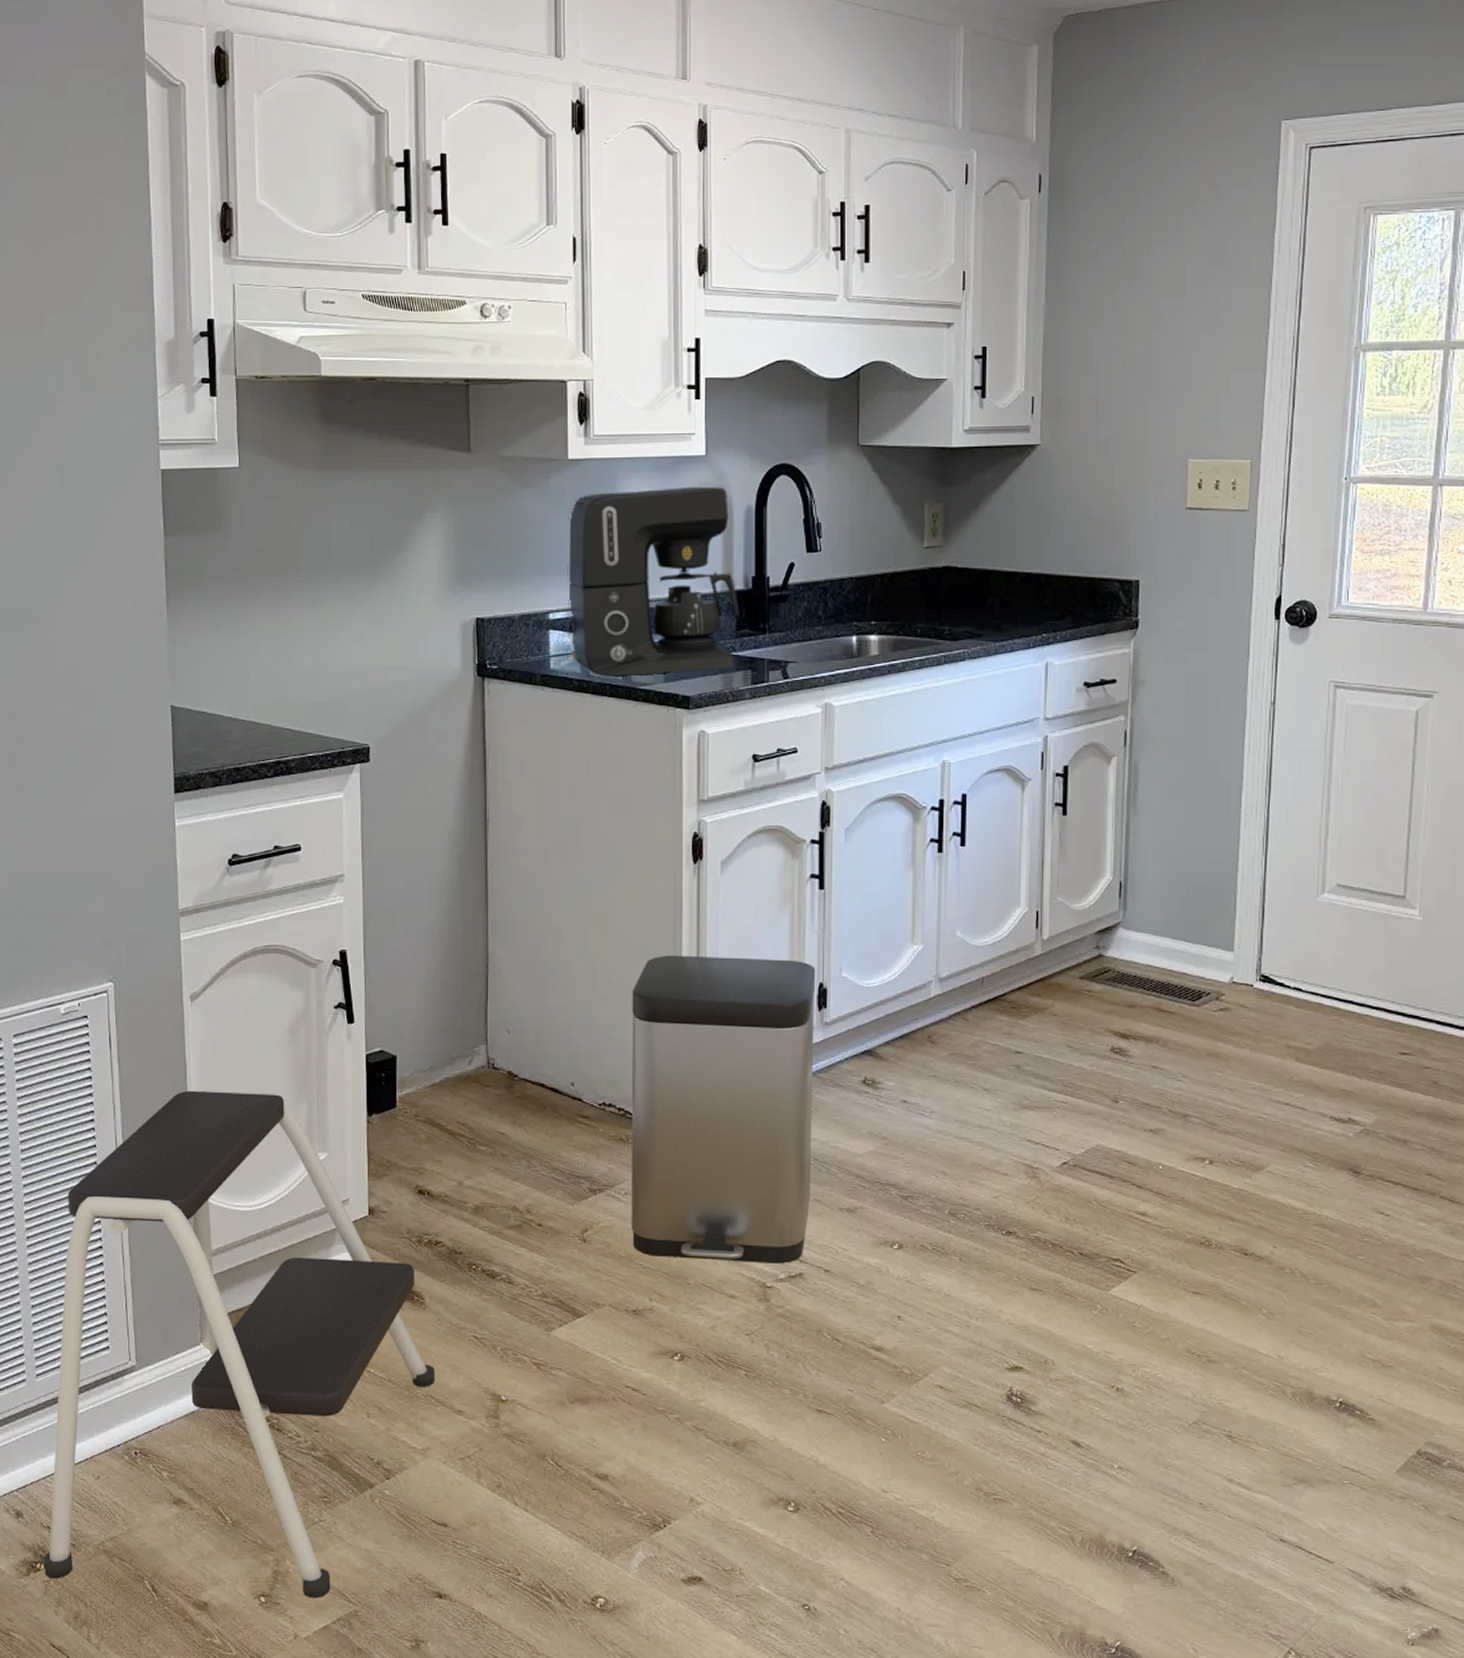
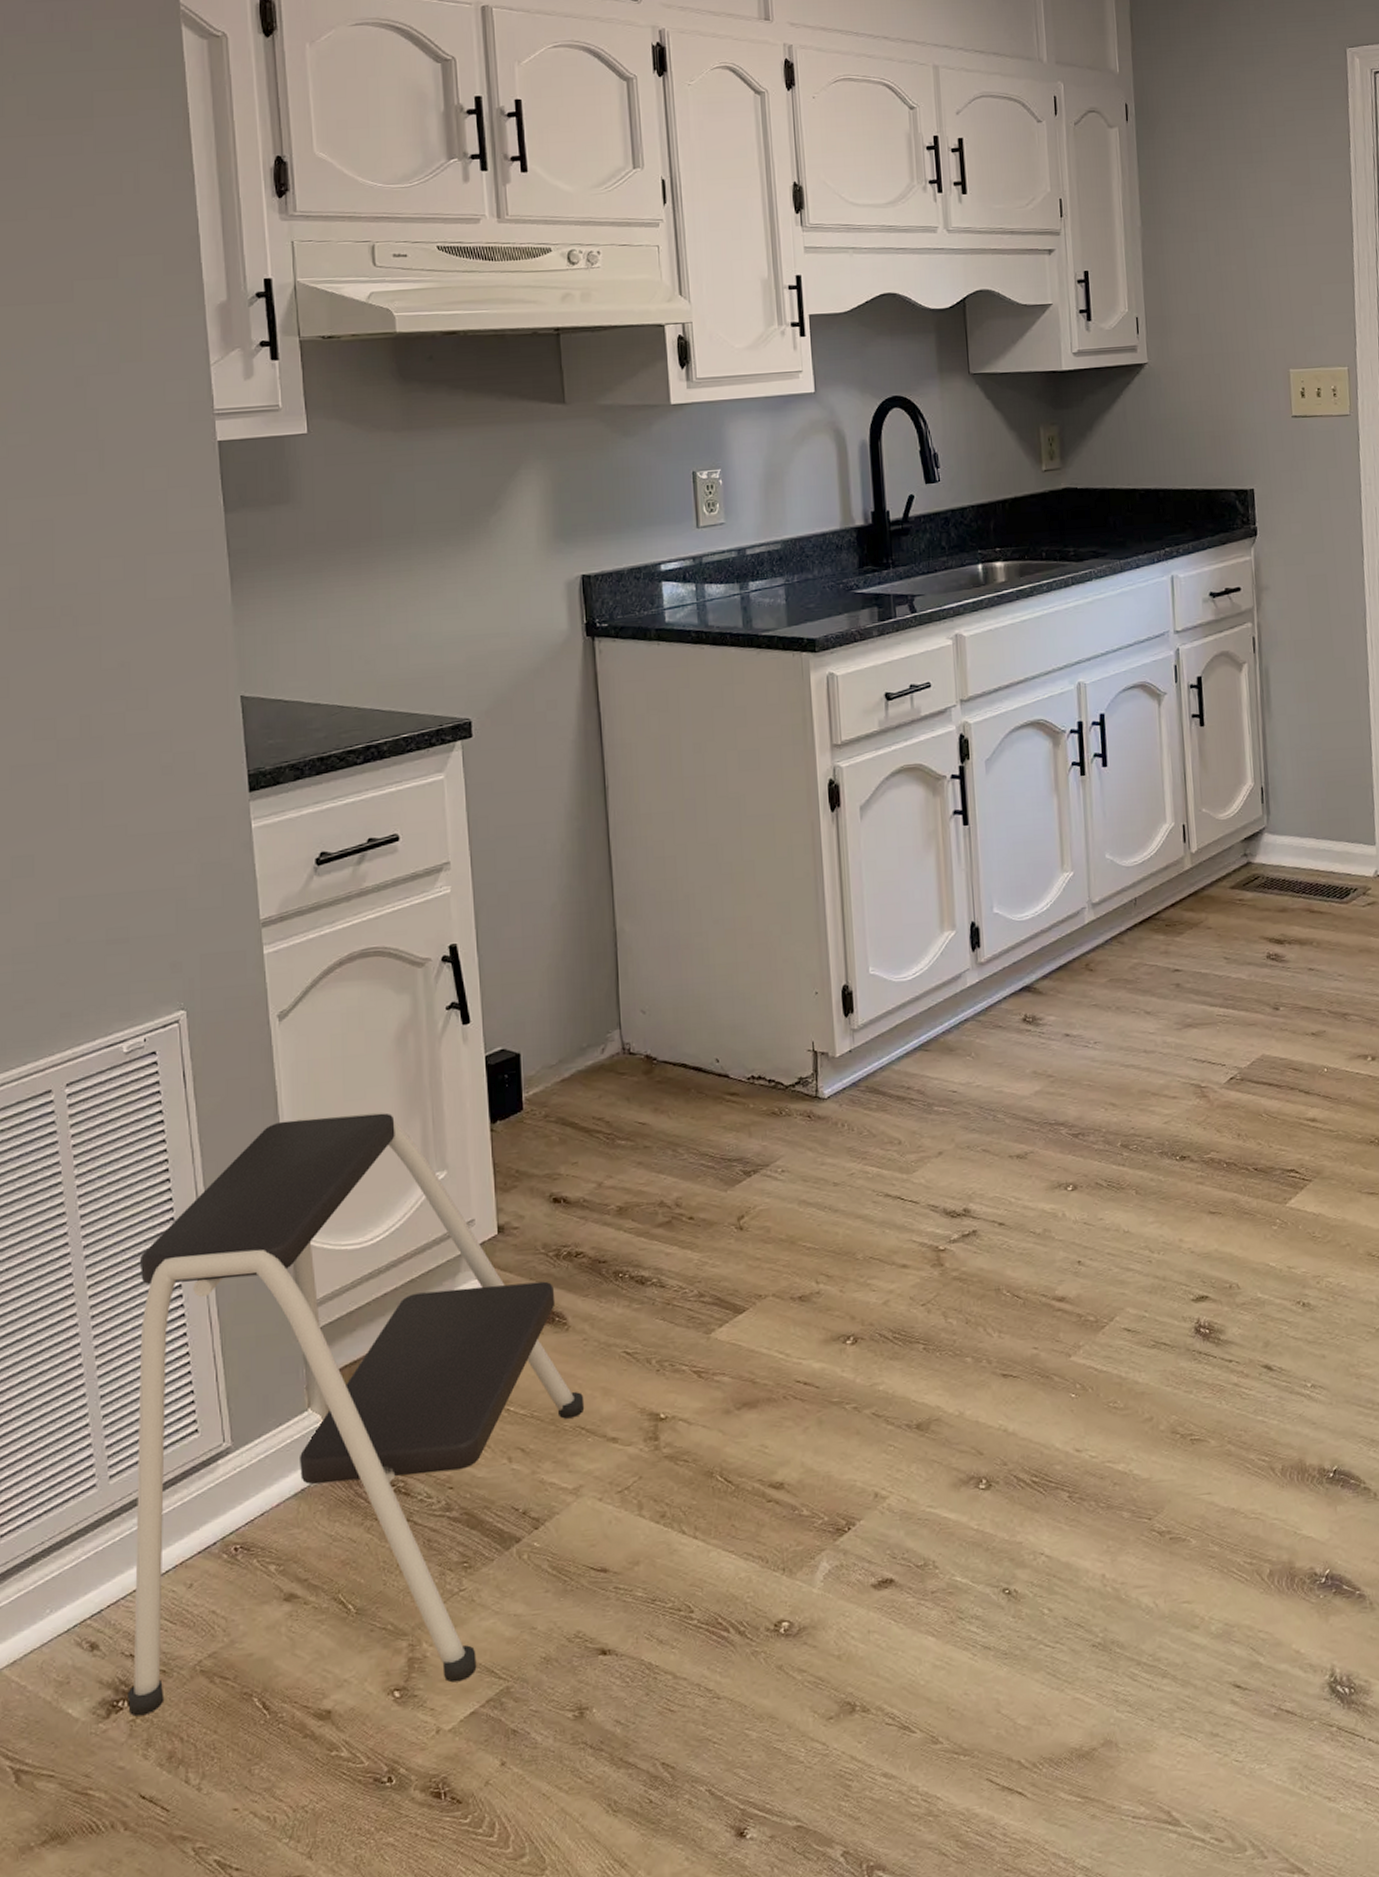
coffee maker: present [567,486,740,677] -> none [674,423,861,626]
pedal bin: present [631,955,816,1264] -> none [775,901,979,1235]

